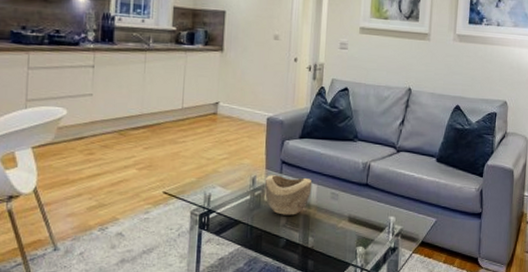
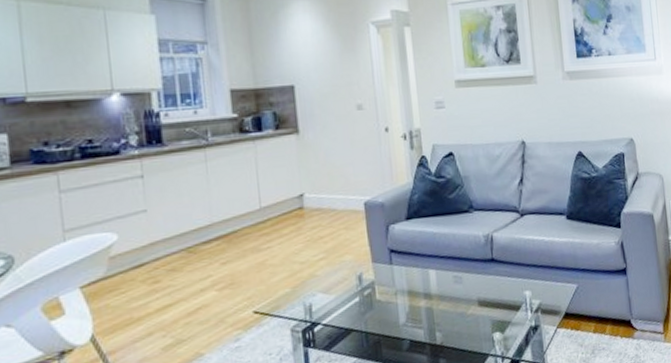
decorative bowl: present [264,175,312,215] -> none [373,265,430,313]

